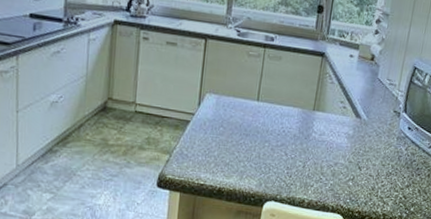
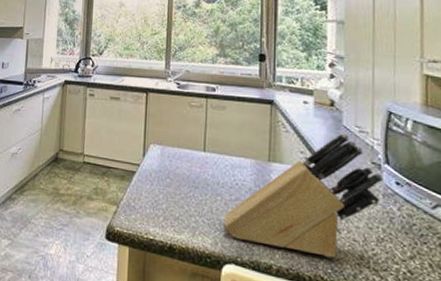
knife block: none [269,85,400,190] -> present [225,133,383,258]

